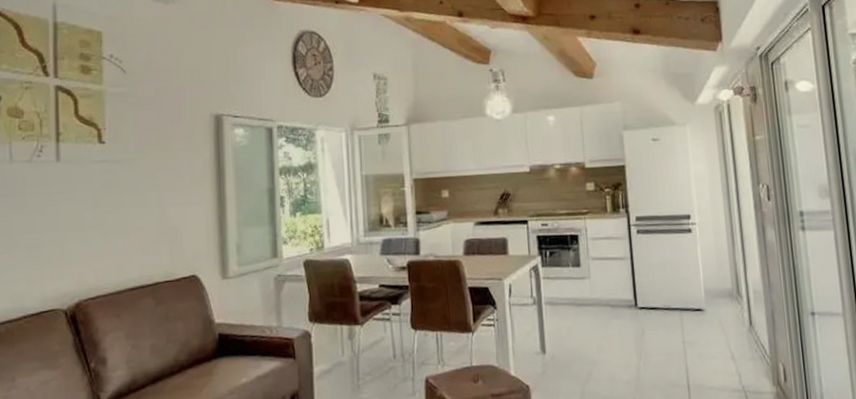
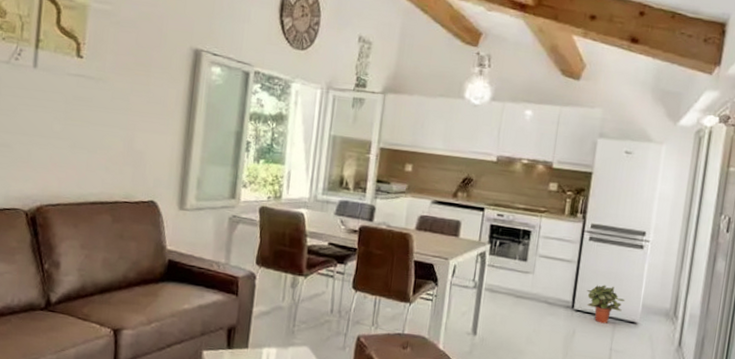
potted plant: none [646,276,687,317] -> present [587,284,626,324]

